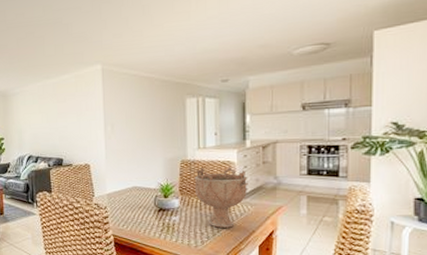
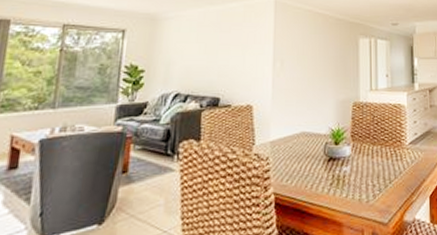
decorative bowl: present [194,167,248,228] -> none [366,110,418,178]

